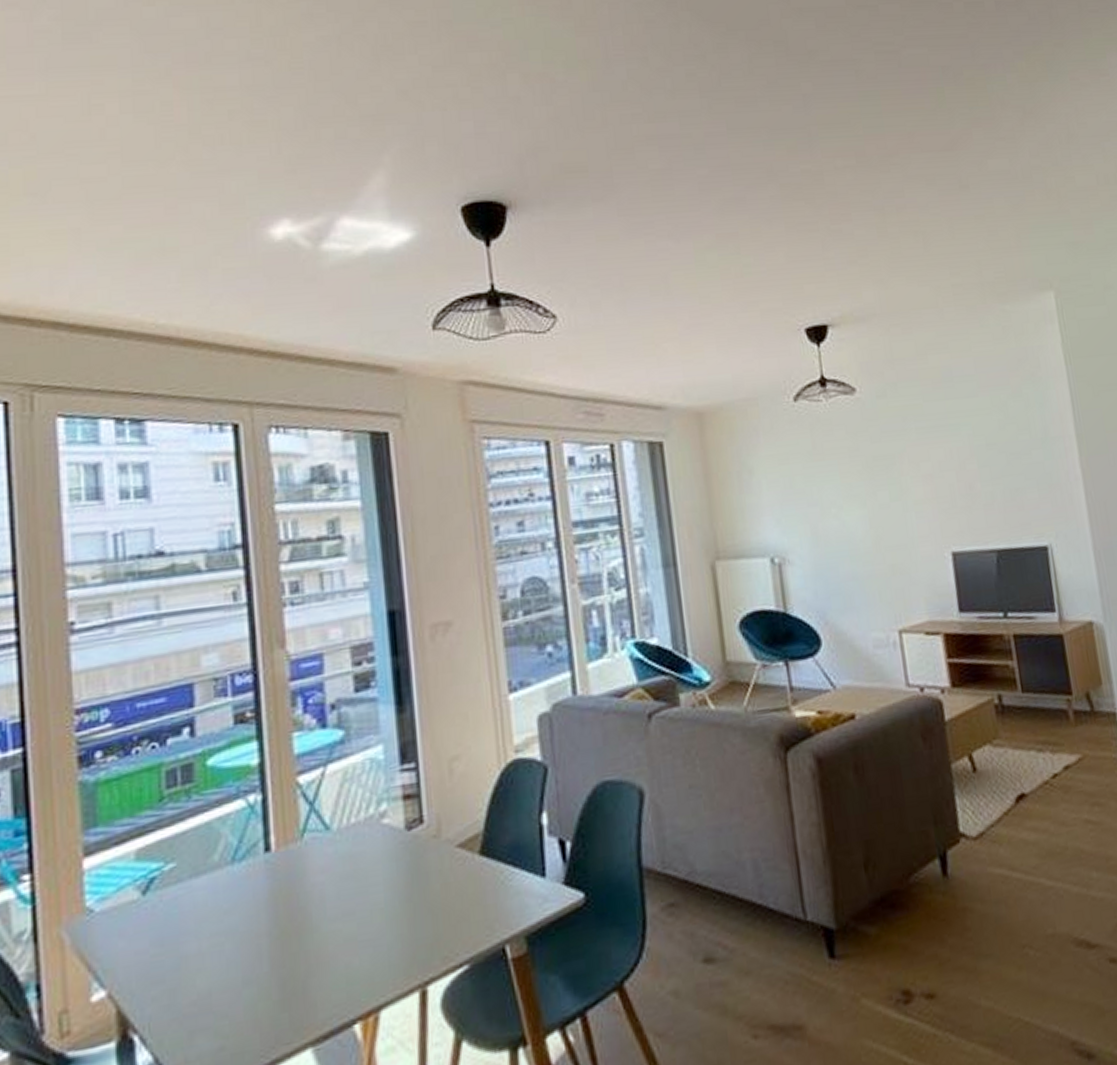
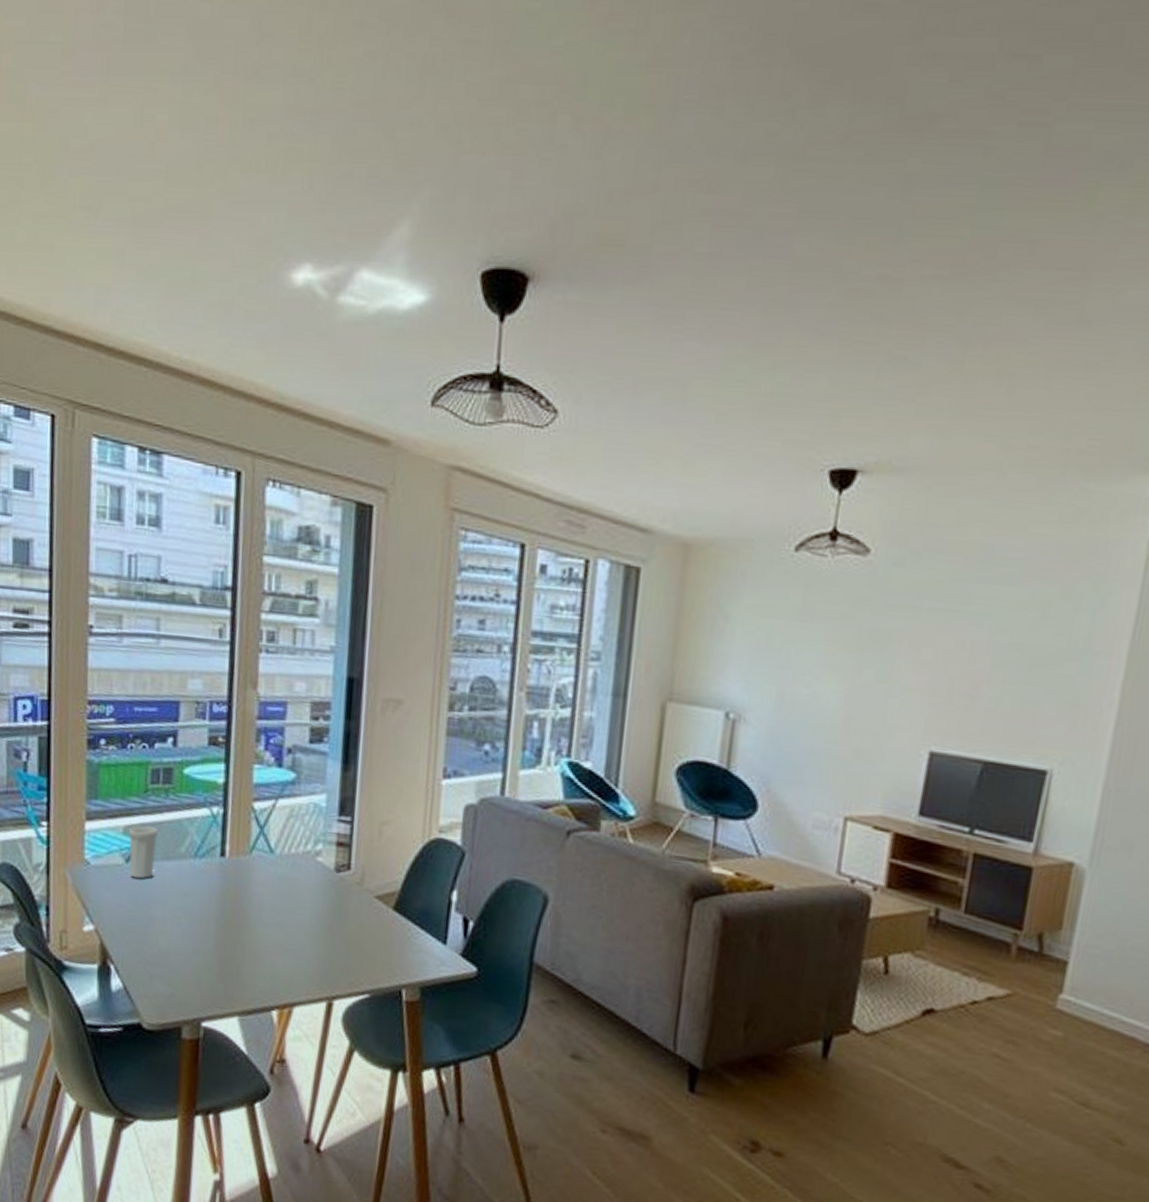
cup: none [142,840,182,912] -> present [128,826,158,879]

